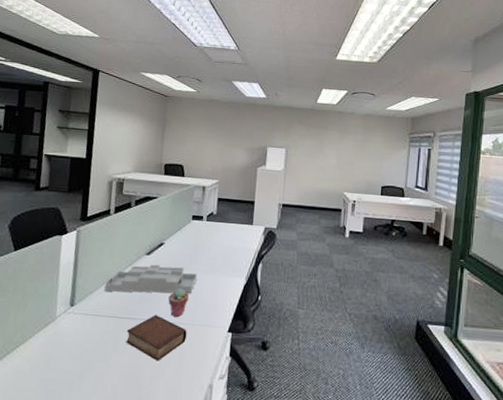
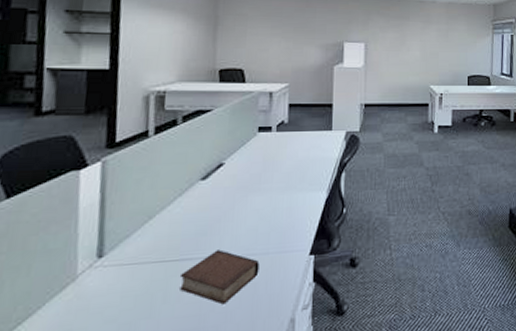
desk organizer: present [104,264,197,293] -> none [146,188,268,232]
potted succulent: present [168,288,189,318] -> none [233,214,259,249]

